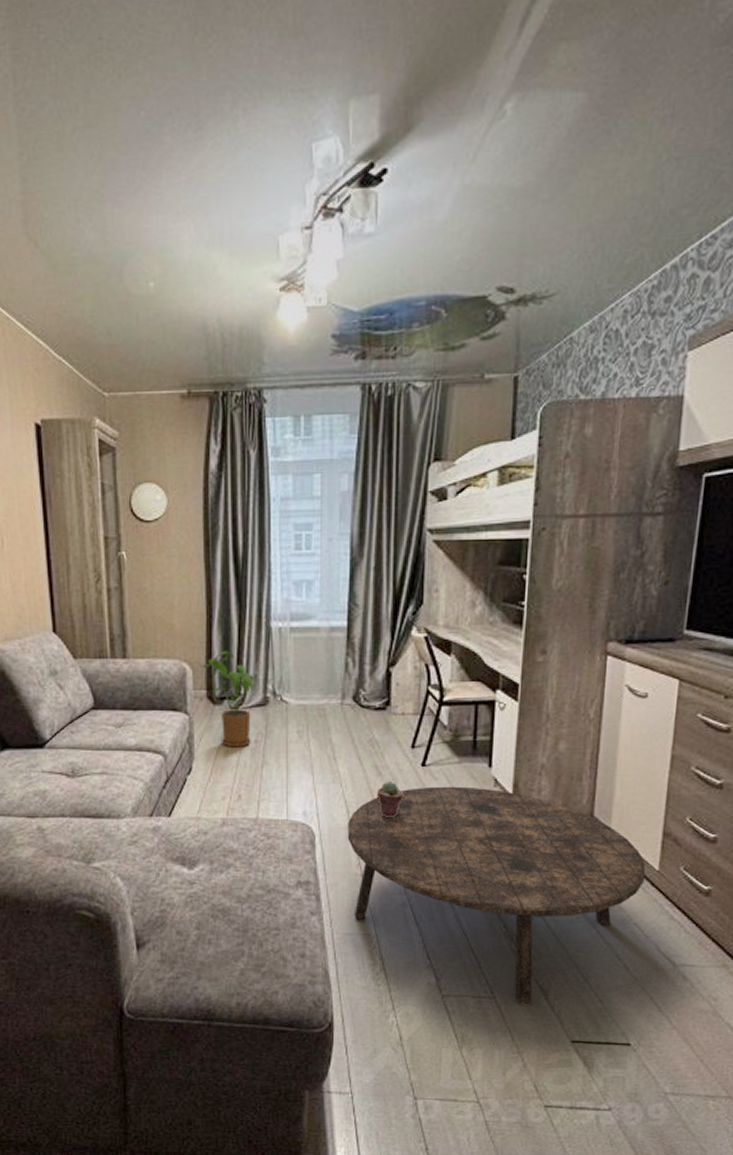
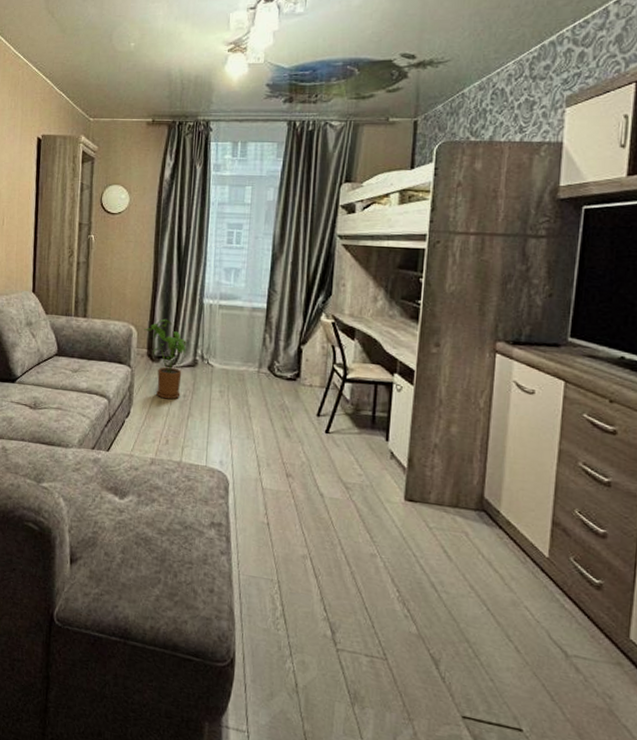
coffee table: present [347,786,646,1005] -> none [257,451,536,673]
potted succulent: present [376,780,404,818] -> none [284,442,309,476]

